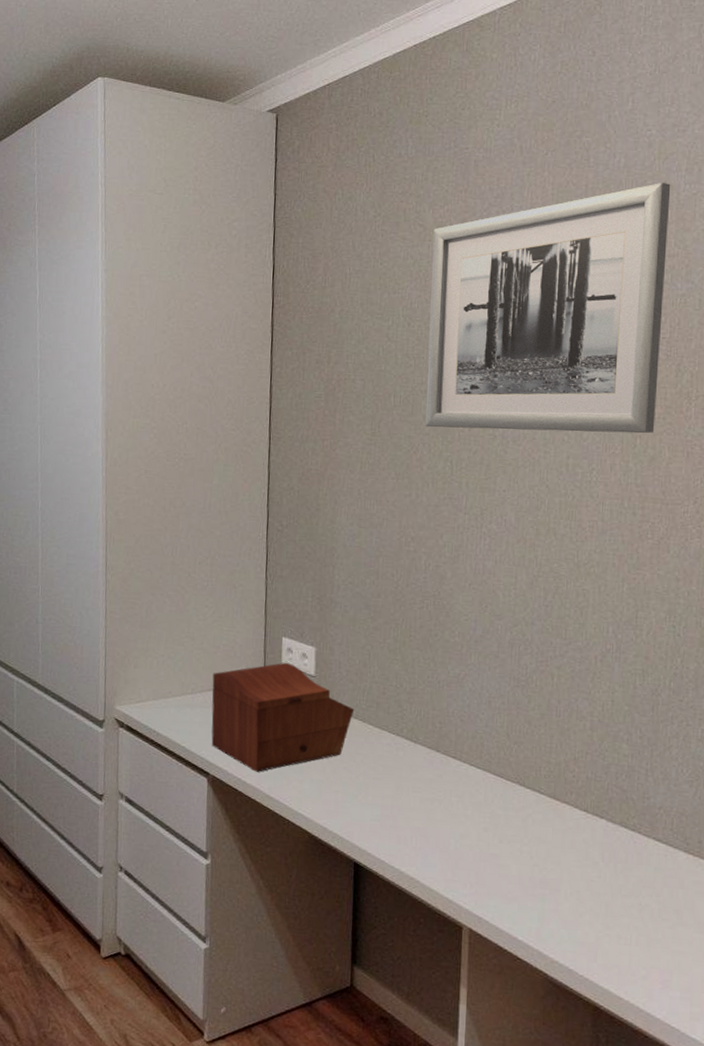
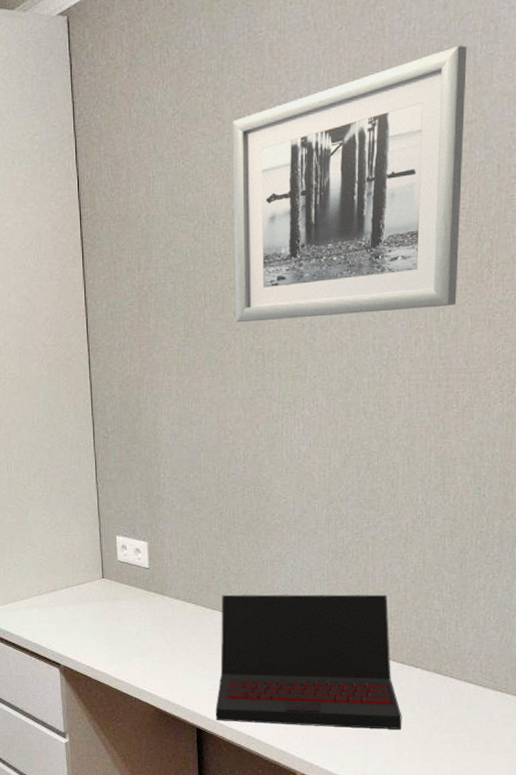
sewing box: present [211,662,355,772] -> none [55,558,188,659]
laptop: none [376,714,583,888] -> present [215,594,402,730]

